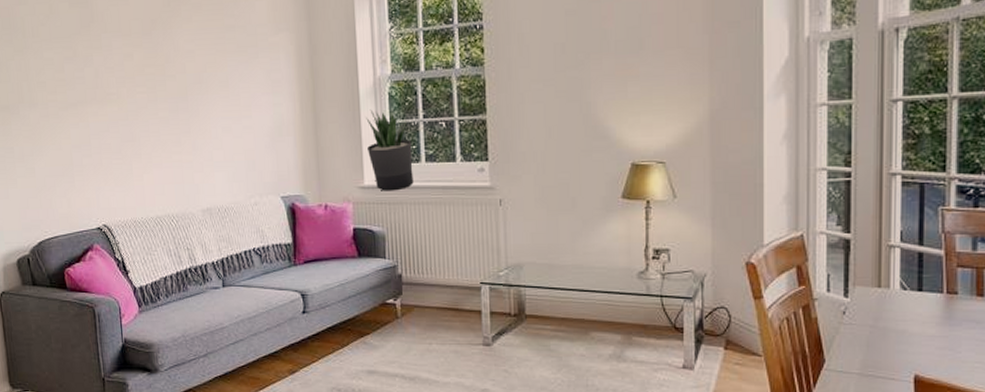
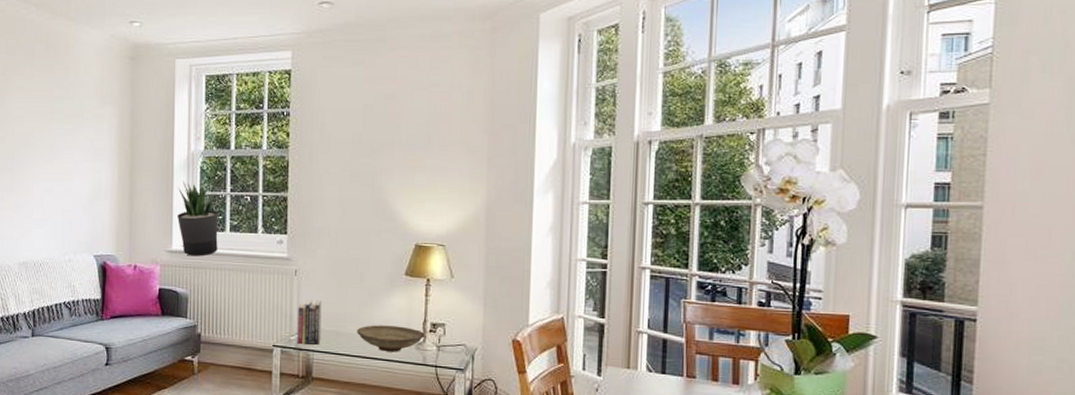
books: none [505,231,532,281] -> present [297,300,322,346]
decorative bowl: none [571,254,648,283] -> present [357,325,425,352]

